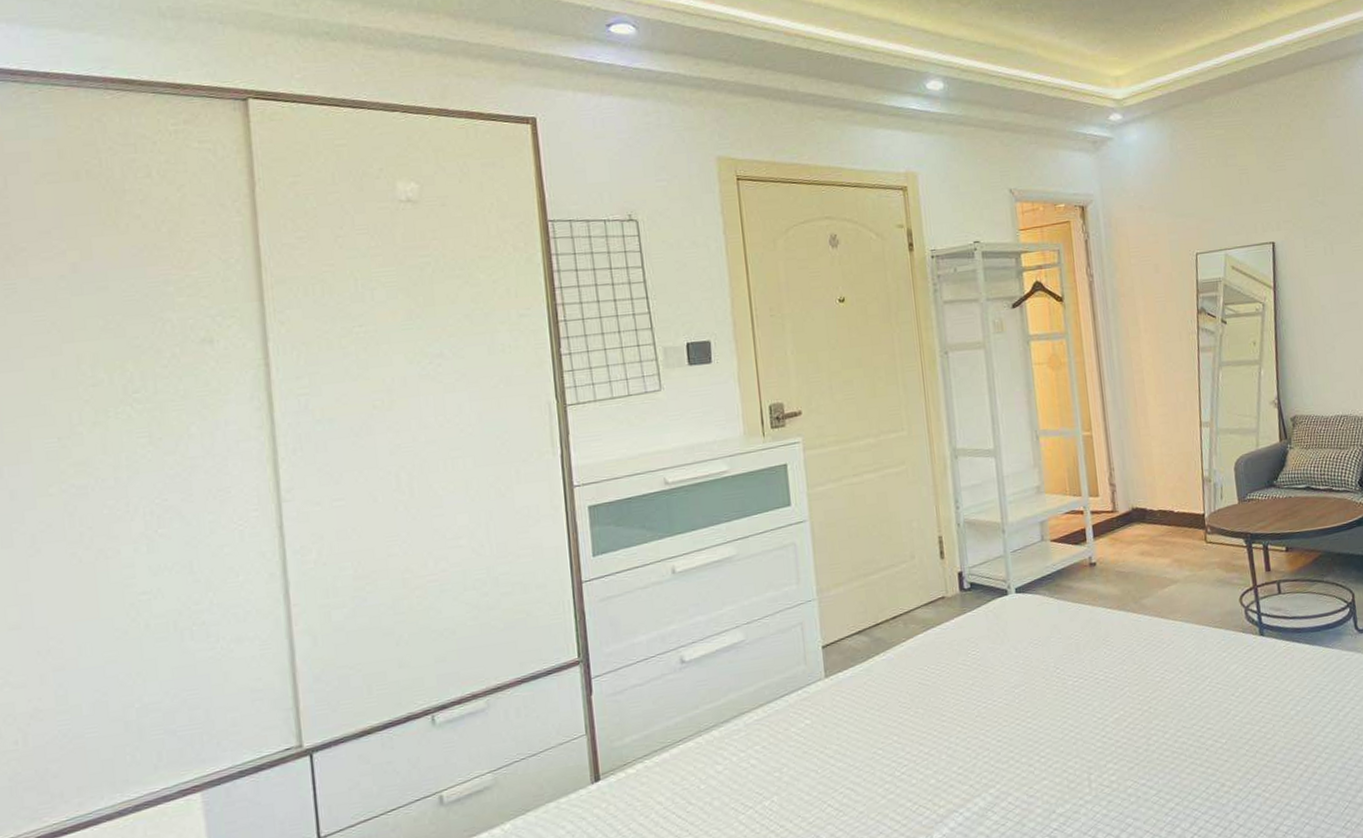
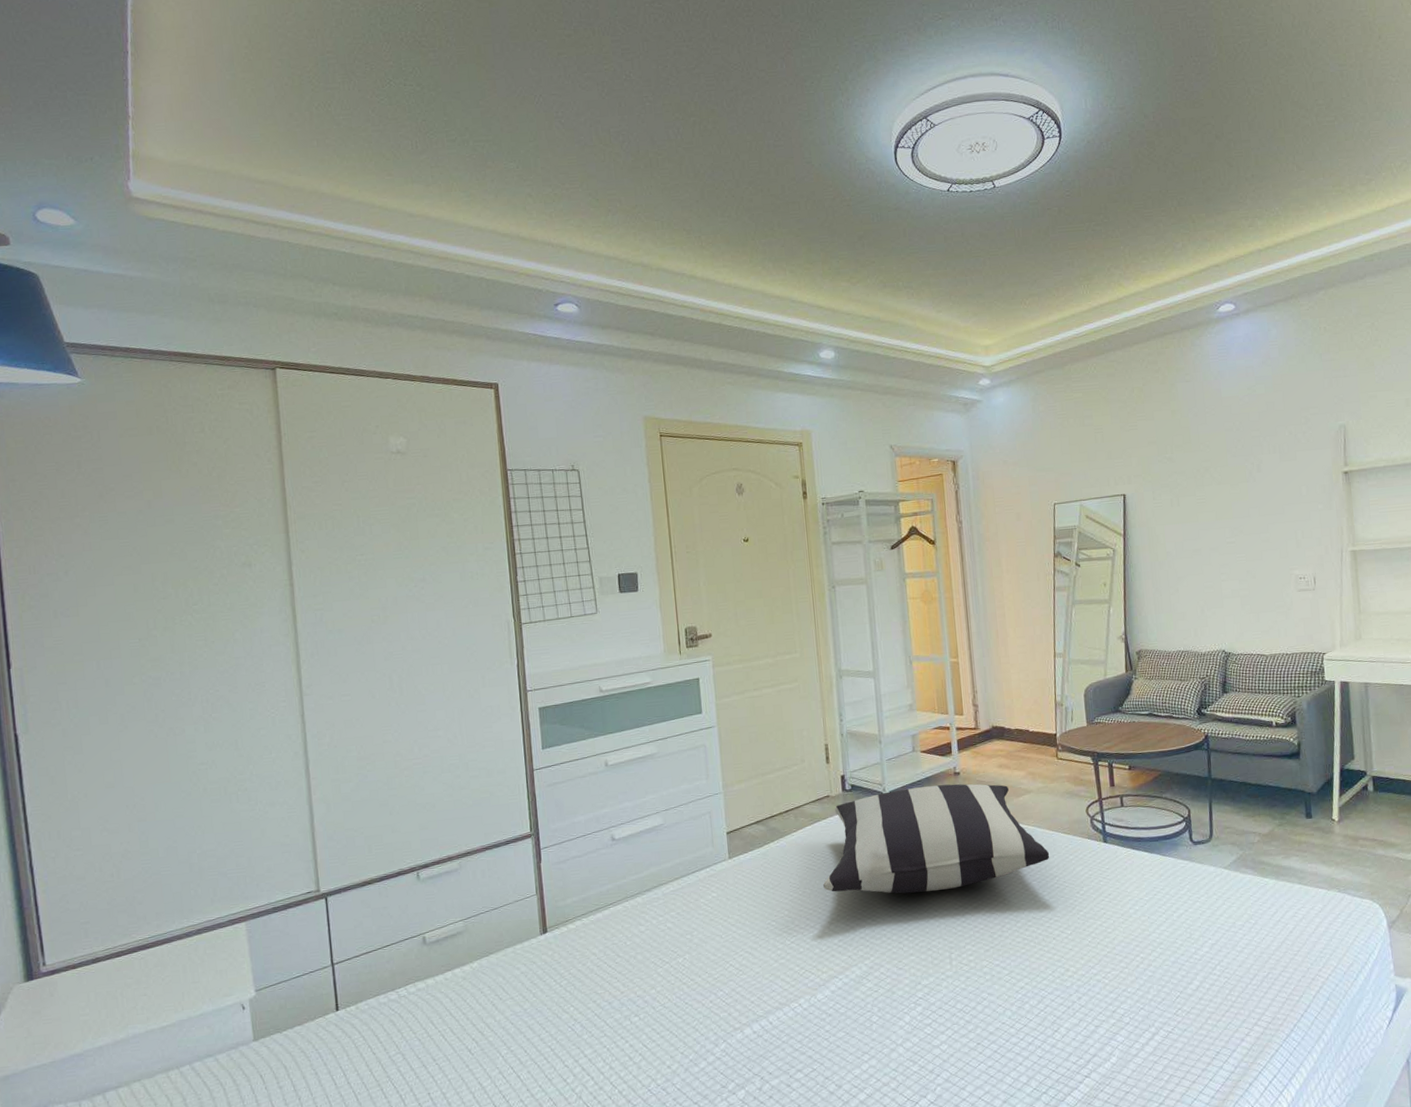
pillow: none [938,575,1201,711] -> present [822,783,1050,894]

